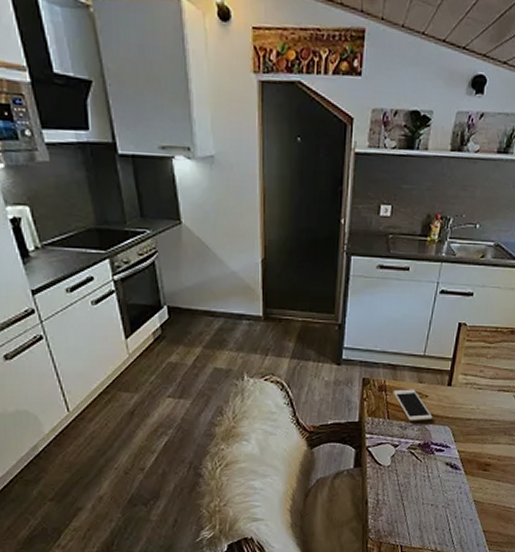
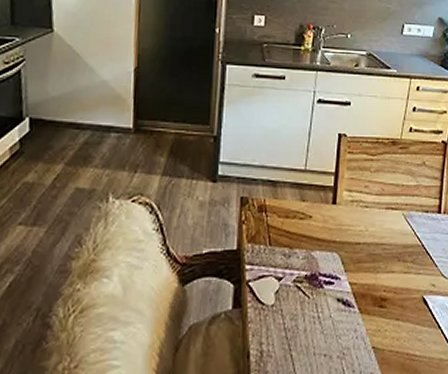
cell phone: present [393,389,433,421] -> none [274,208,319,247]

